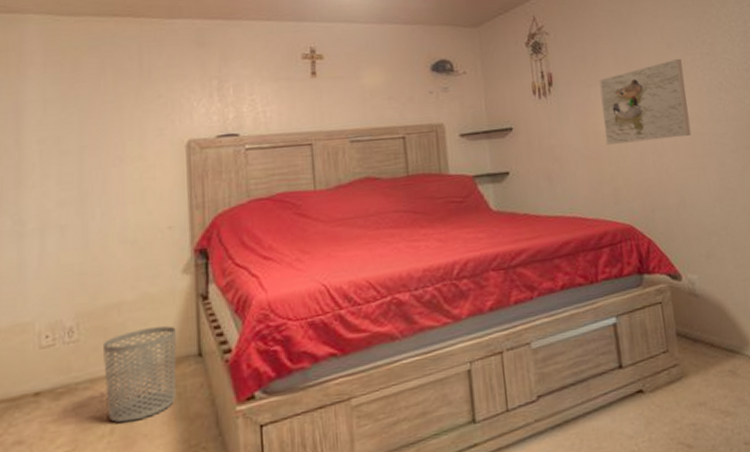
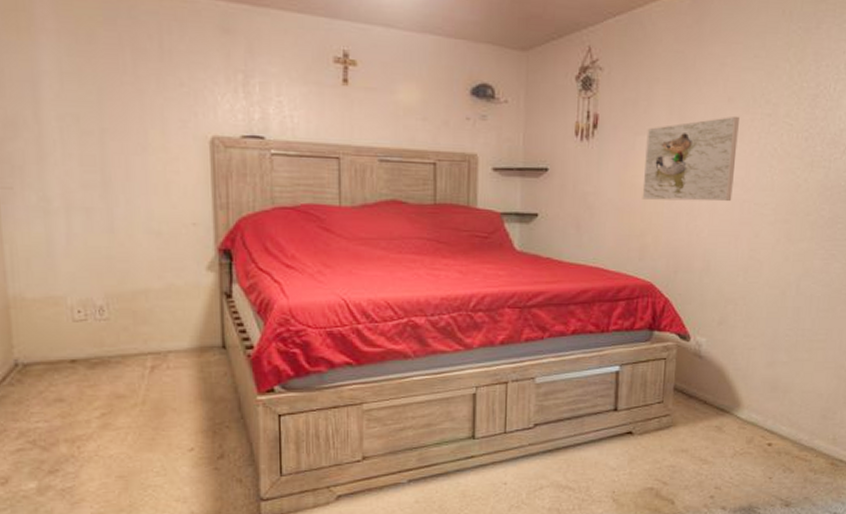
waste bin: present [104,325,177,423] -> none [133,317,202,396]

